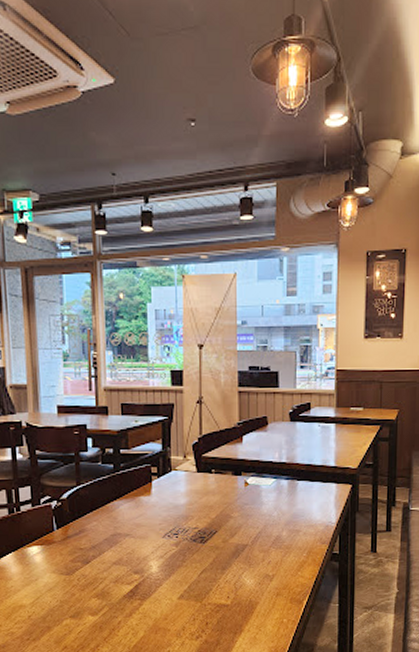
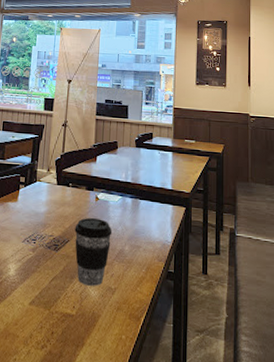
coffee cup: none [222,504,267,575] -> present [74,217,113,286]

